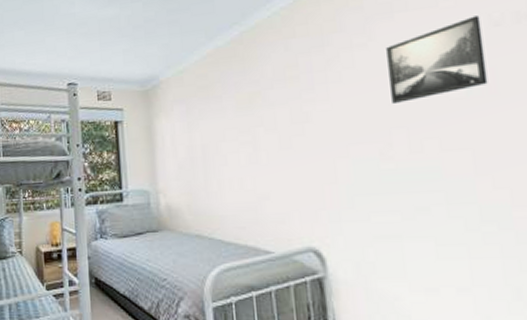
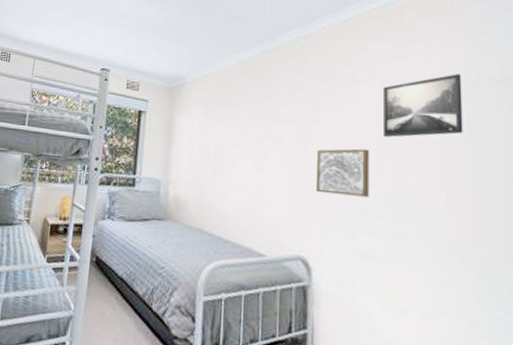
wall art: none [317,121,383,177] -> present [317,148,370,198]

